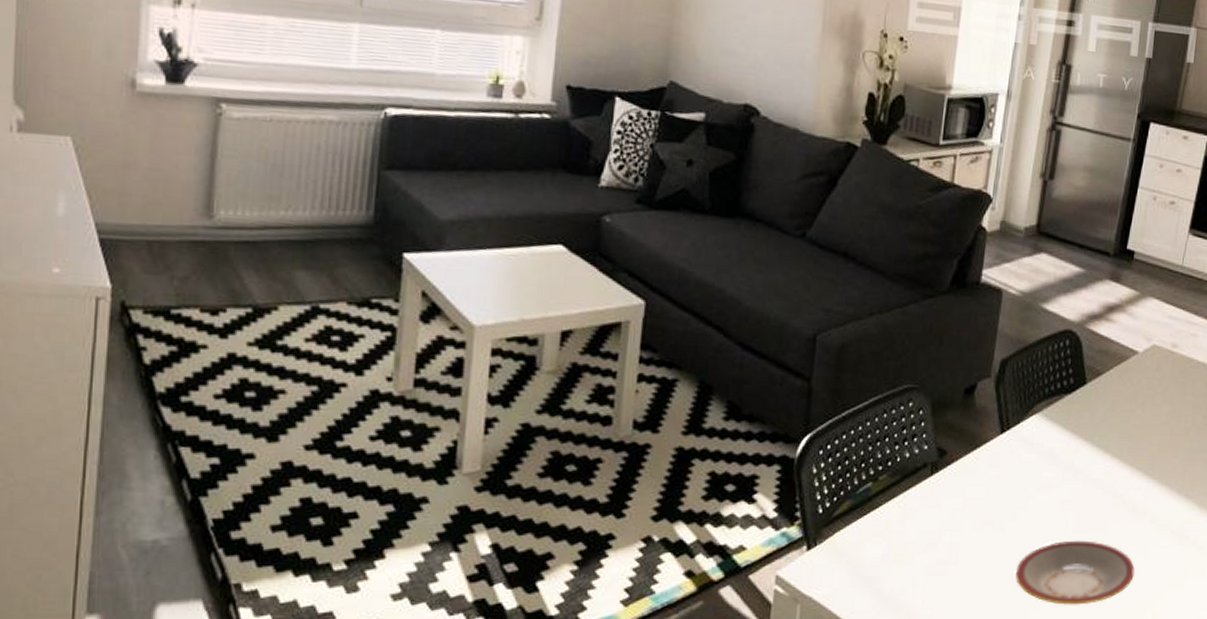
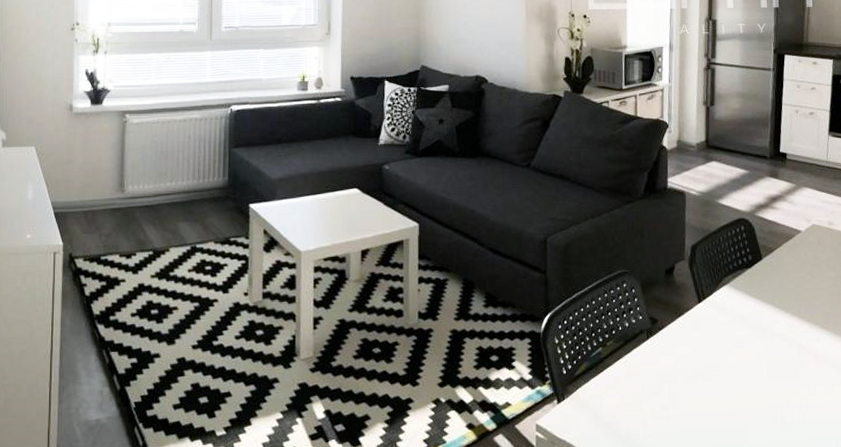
plate: present [1016,540,1135,605] -> none [726,384,825,438]

